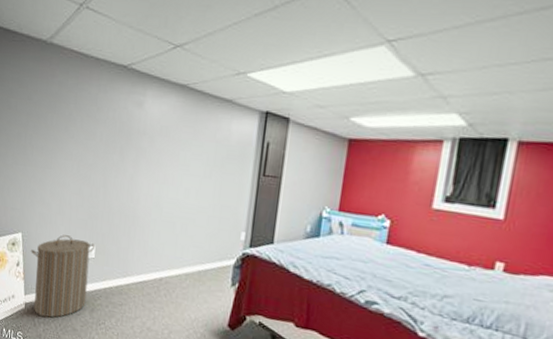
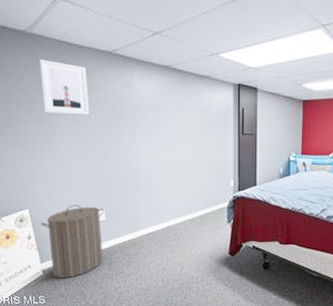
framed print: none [51,71,99,136] -> present [39,59,89,115]

